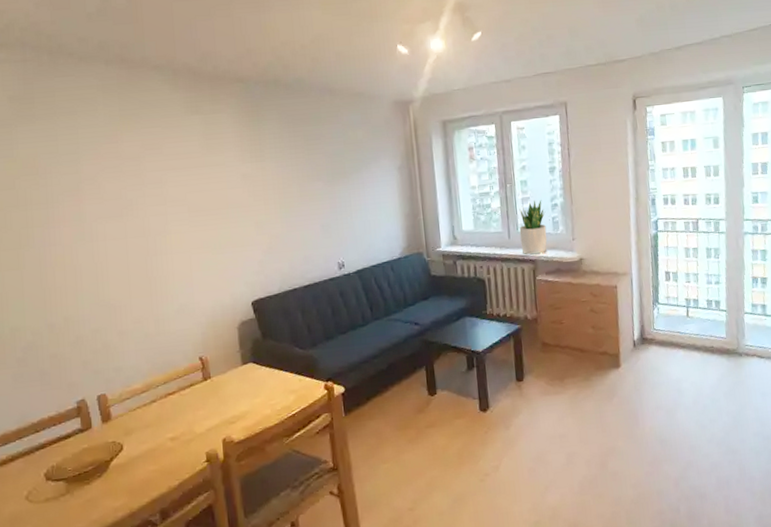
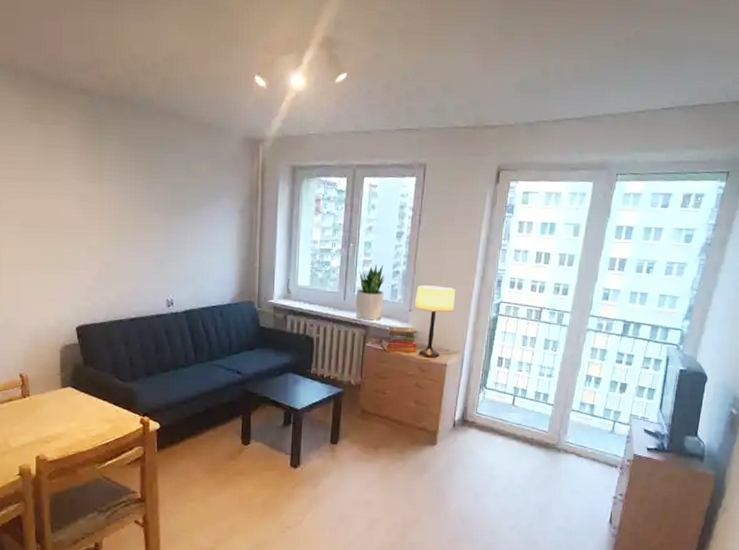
books: none [551,254,586,283] -> present [382,326,417,353]
table lamp: none [576,212,615,282] -> present [415,285,456,357]

